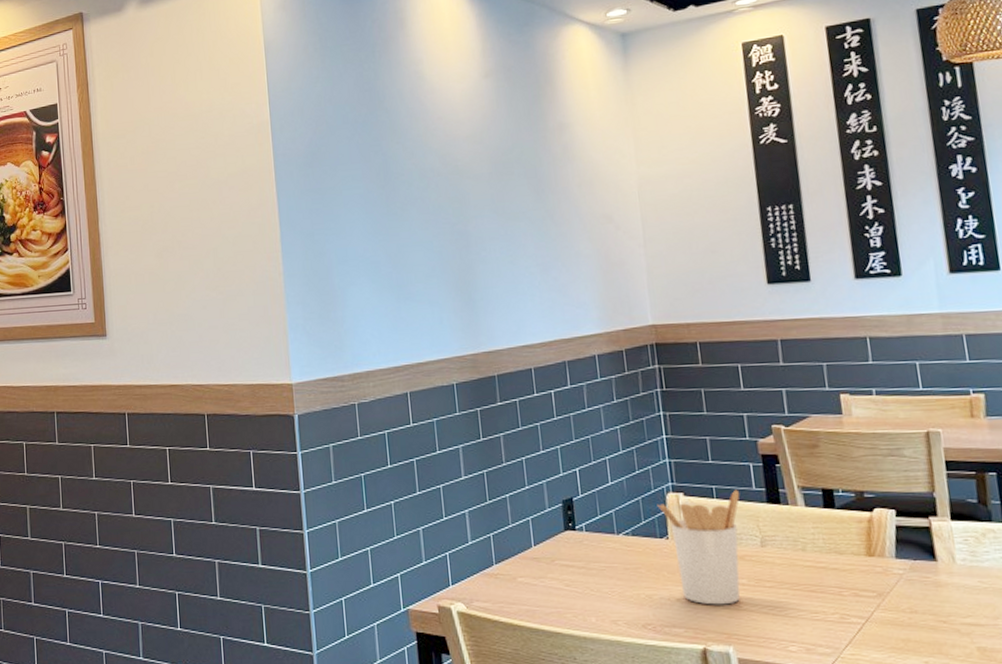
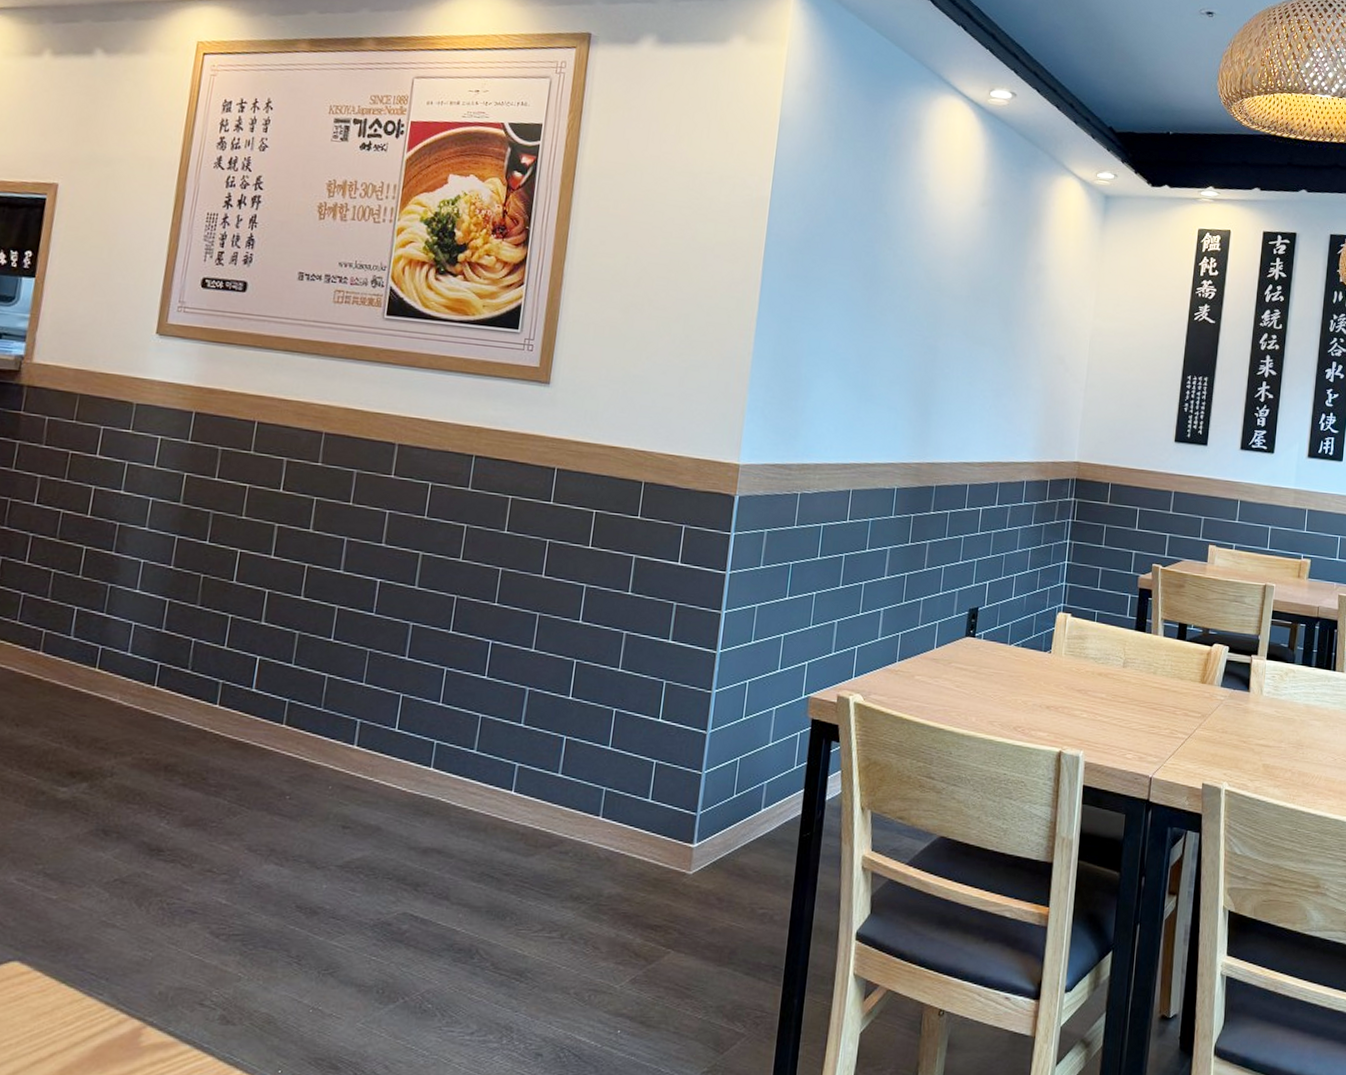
utensil holder: present [657,489,740,605] -> none [1048,616,1116,715]

